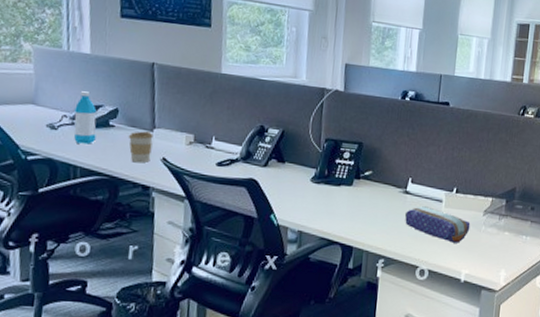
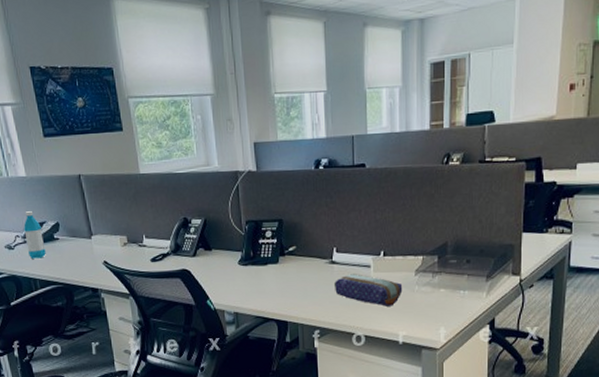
coffee cup: present [128,131,153,163] -> none [71,239,94,269]

